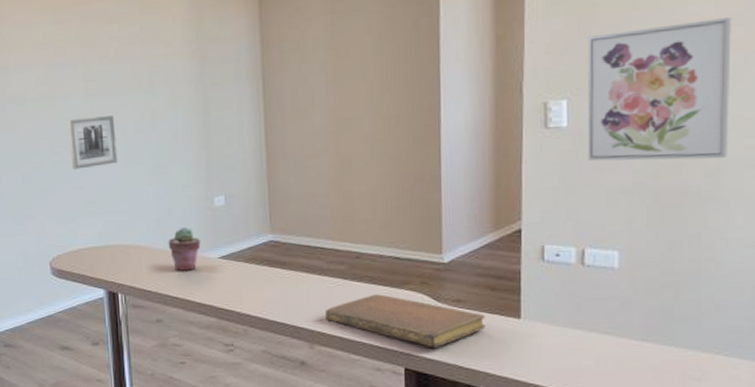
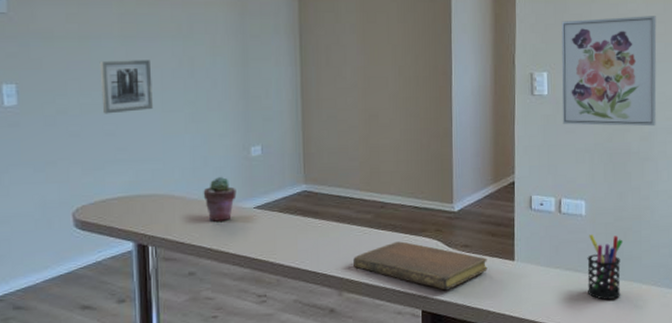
pen holder: none [620,291,674,368] -> present [587,234,623,300]

